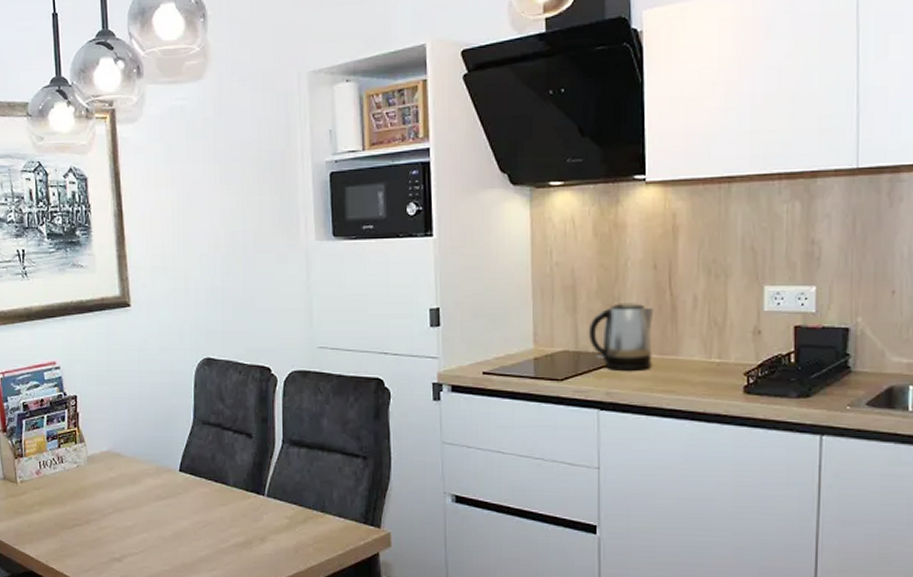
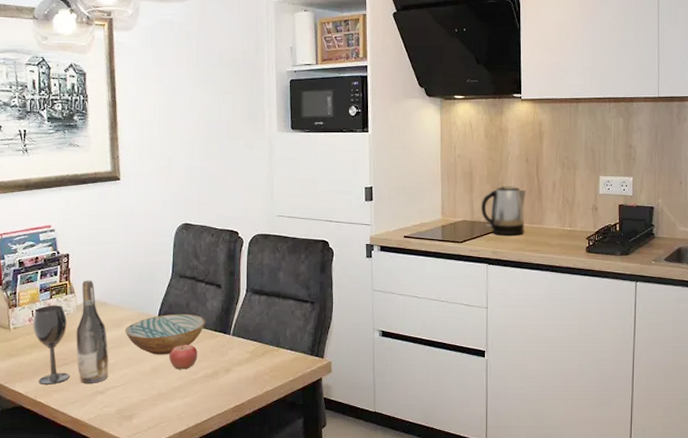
wine glass: none [41,455,83,548] -> present [33,305,70,385]
wine bottle: none [88,425,126,549] -> present [76,279,109,383]
bowl: none [142,468,236,518] -> present [125,313,206,355]
fruit: none [193,504,227,536] -> present [169,343,198,370]

